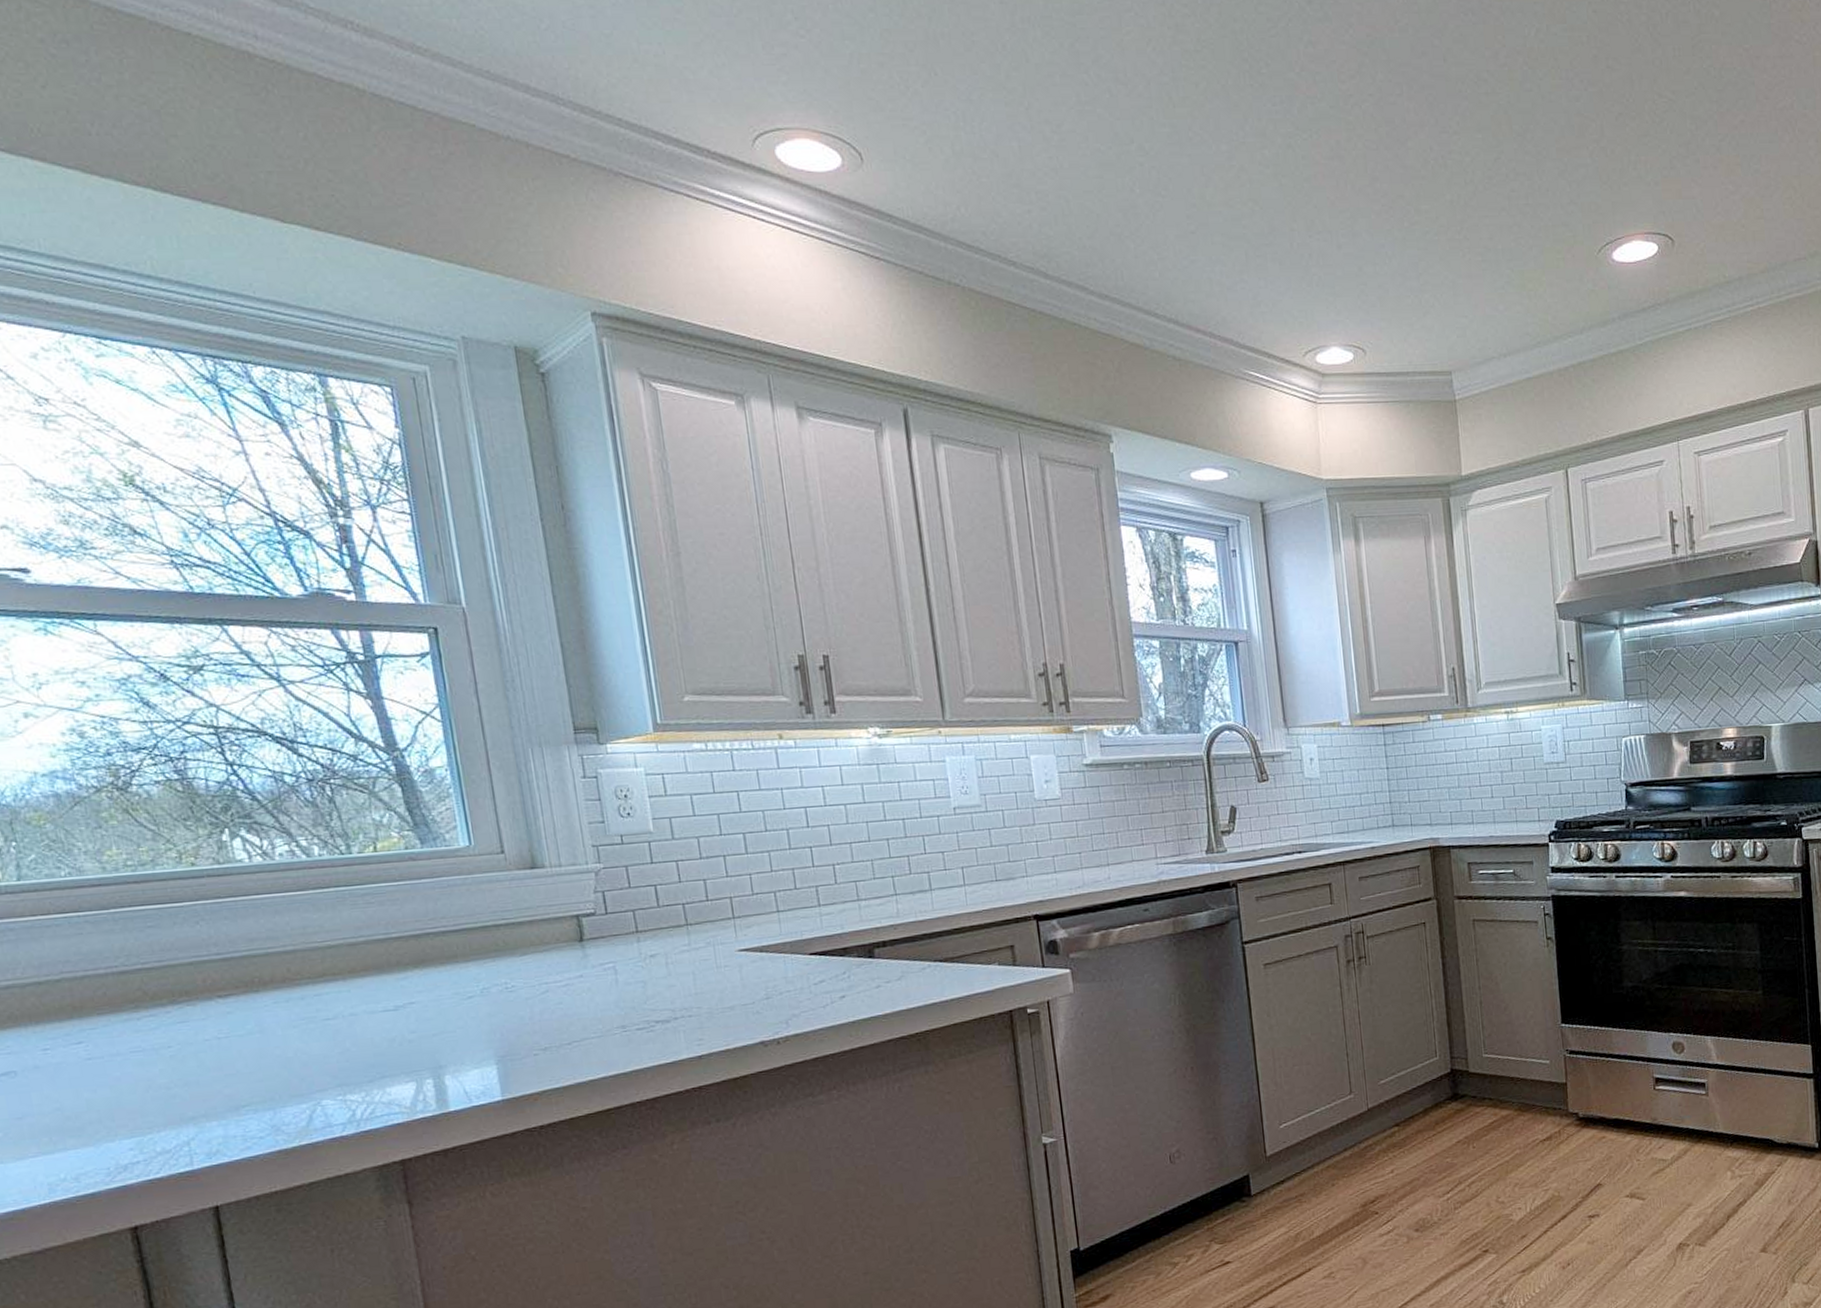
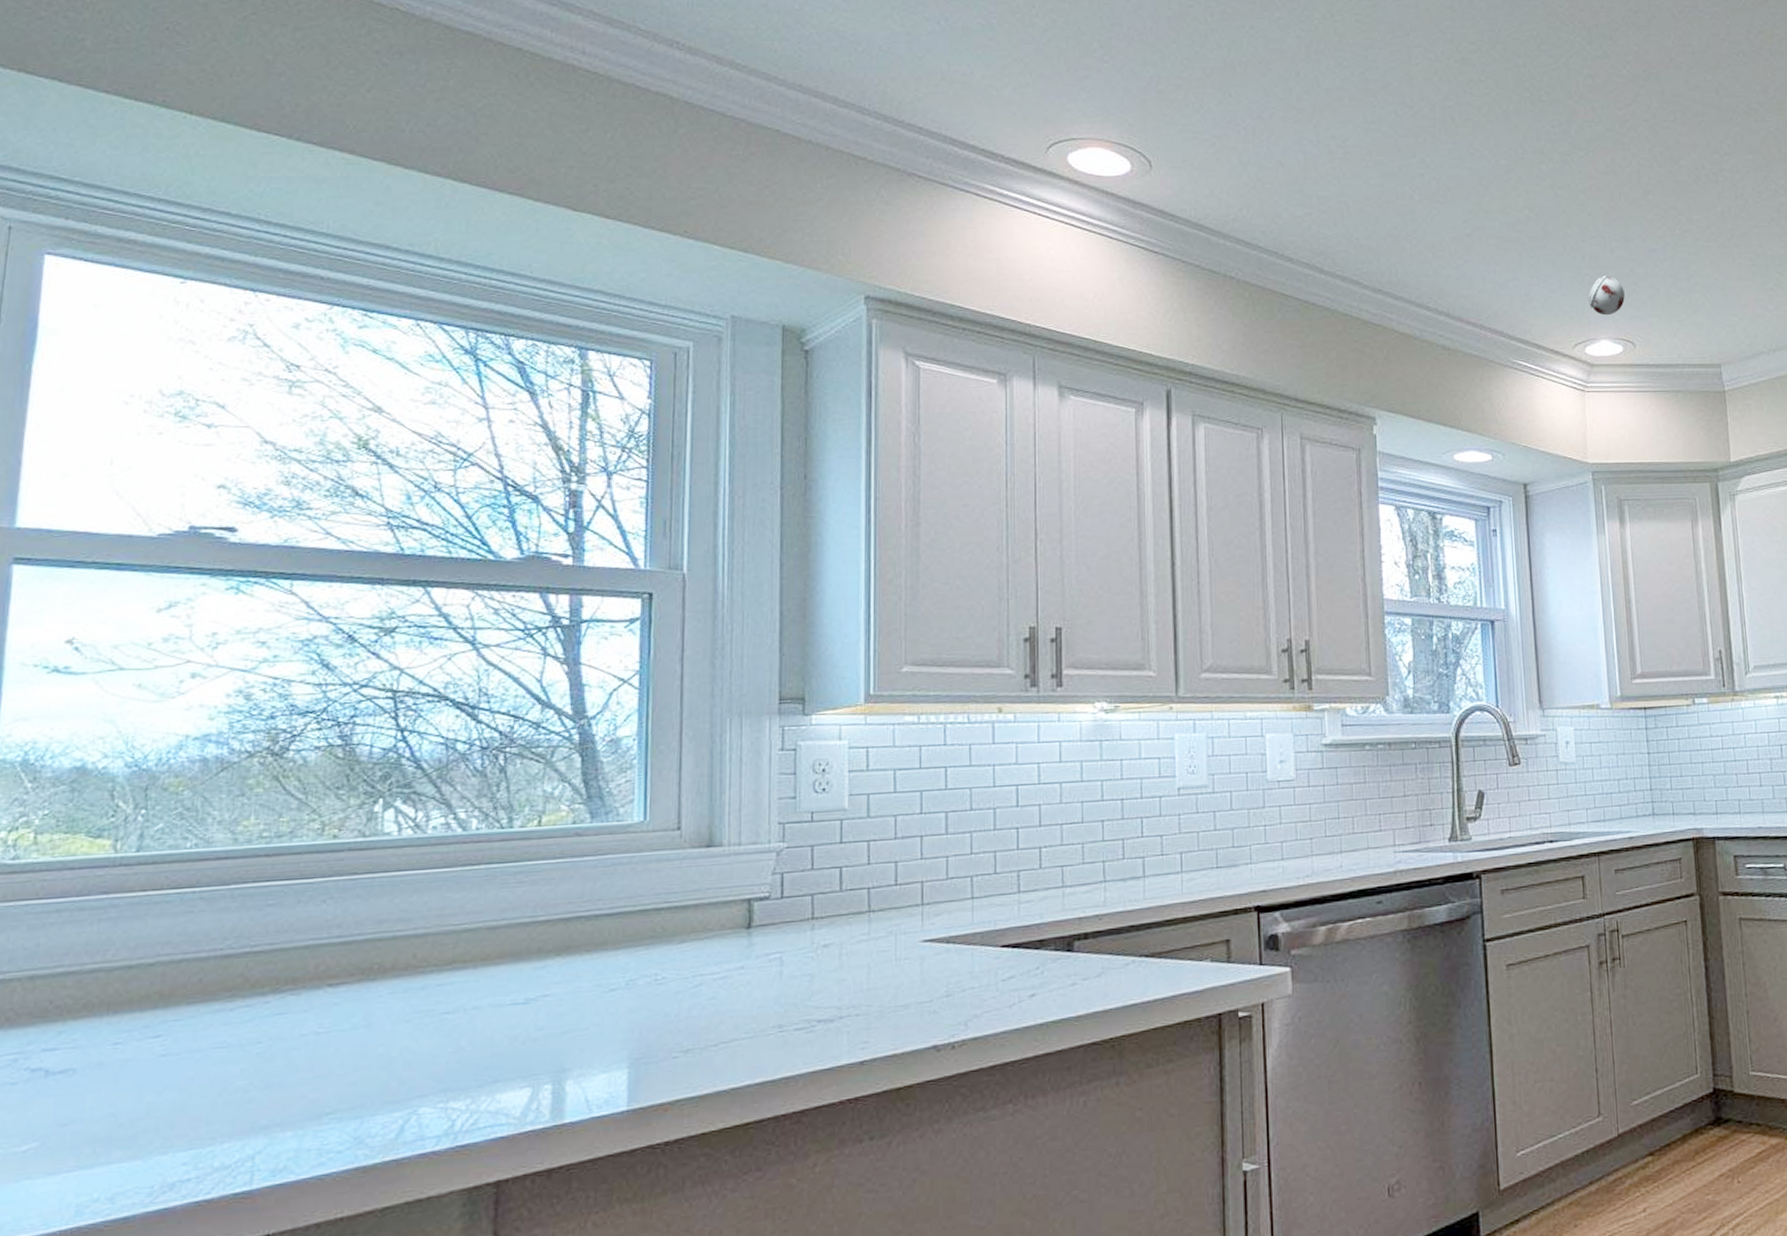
smoke detector: none [1317,275,1354,320] -> present [1588,276,1625,316]

